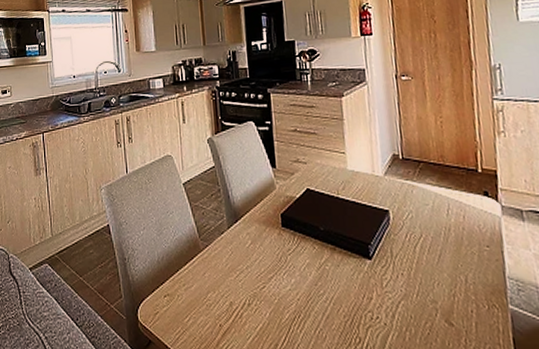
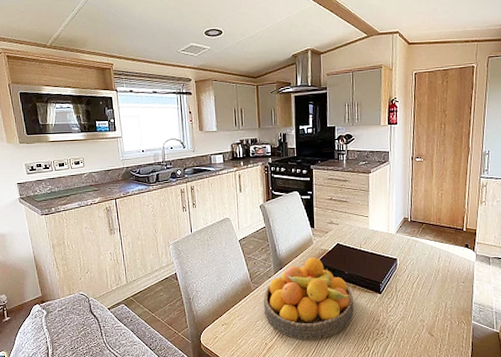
fruit bowl: none [215,206,335,323] -> present [263,257,354,340]

